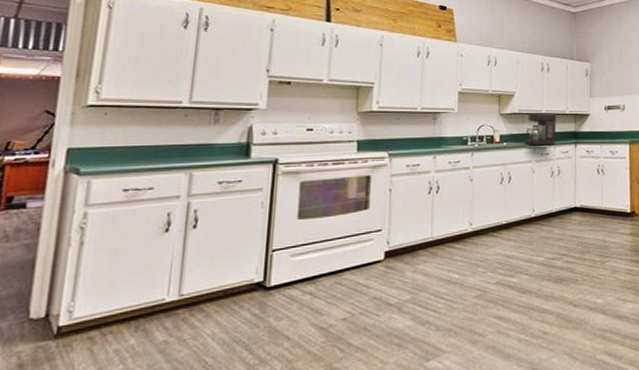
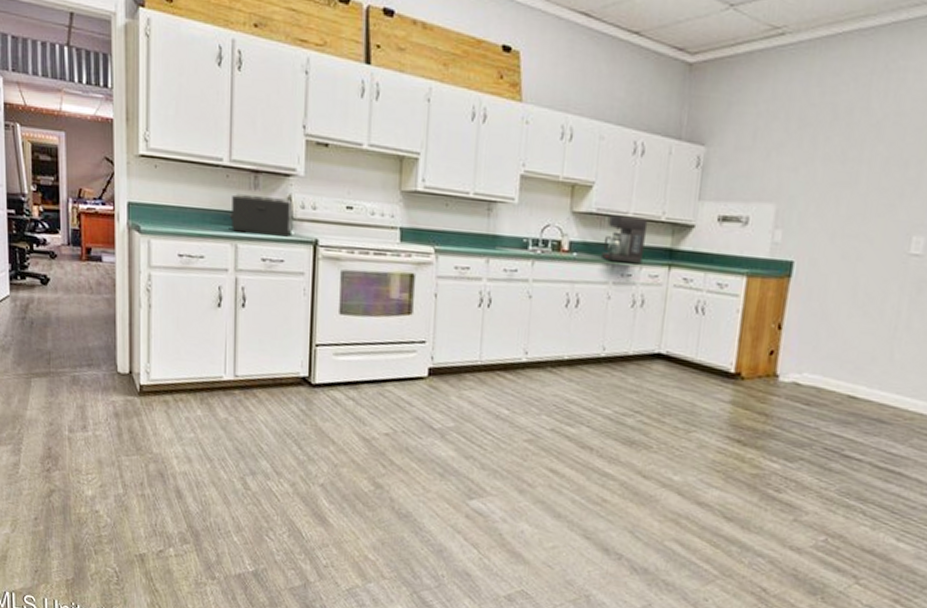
toaster: none [185,128,253,162] -> present [229,193,292,237]

